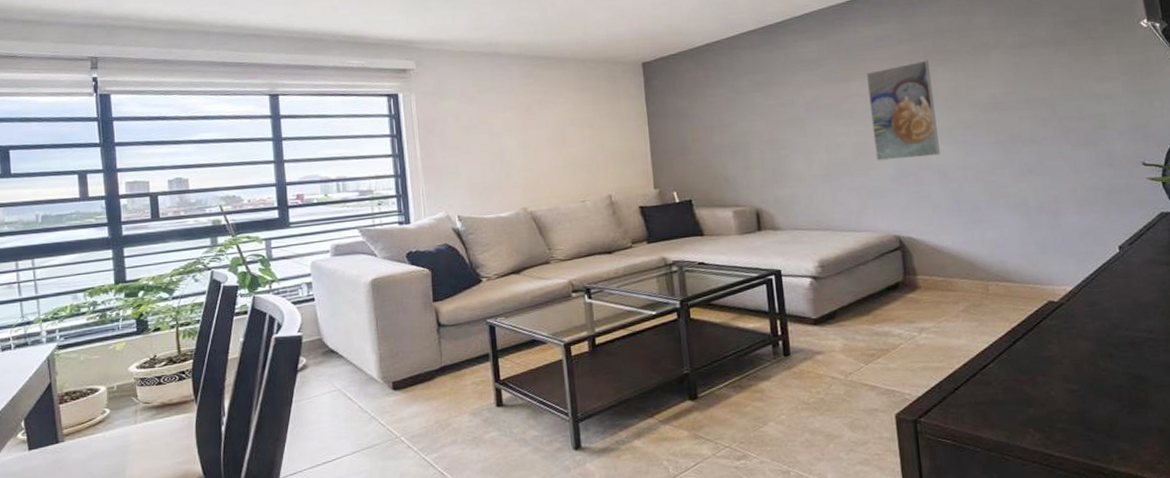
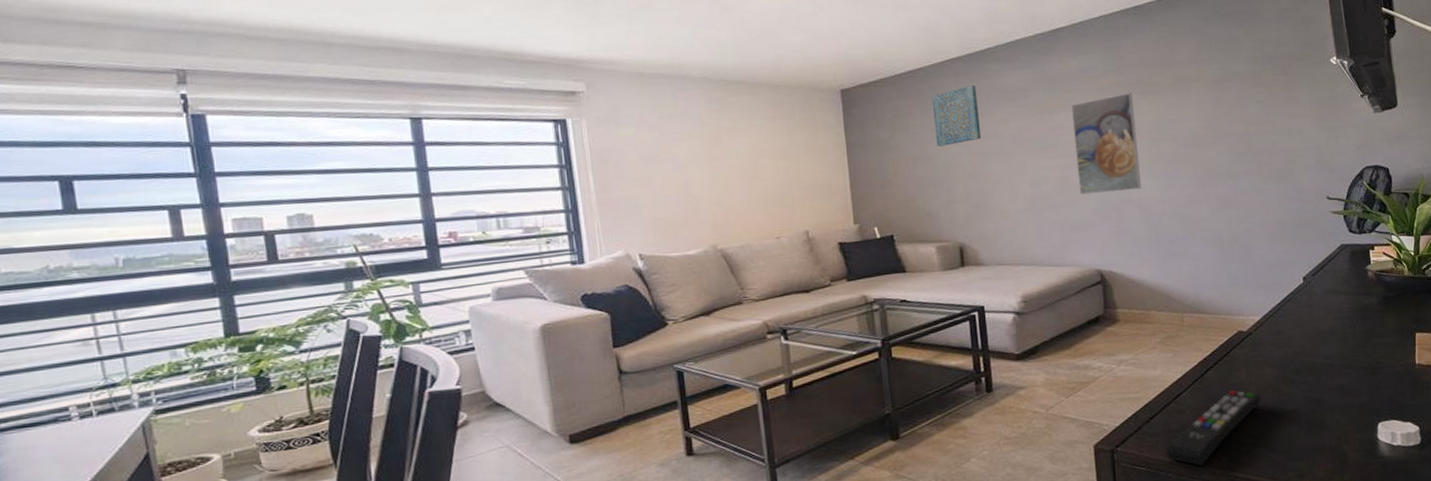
wall art: none [728,55,777,115] -> present [931,84,982,147]
remote control: none [972,362,1077,442] -> present [1165,389,1261,466]

